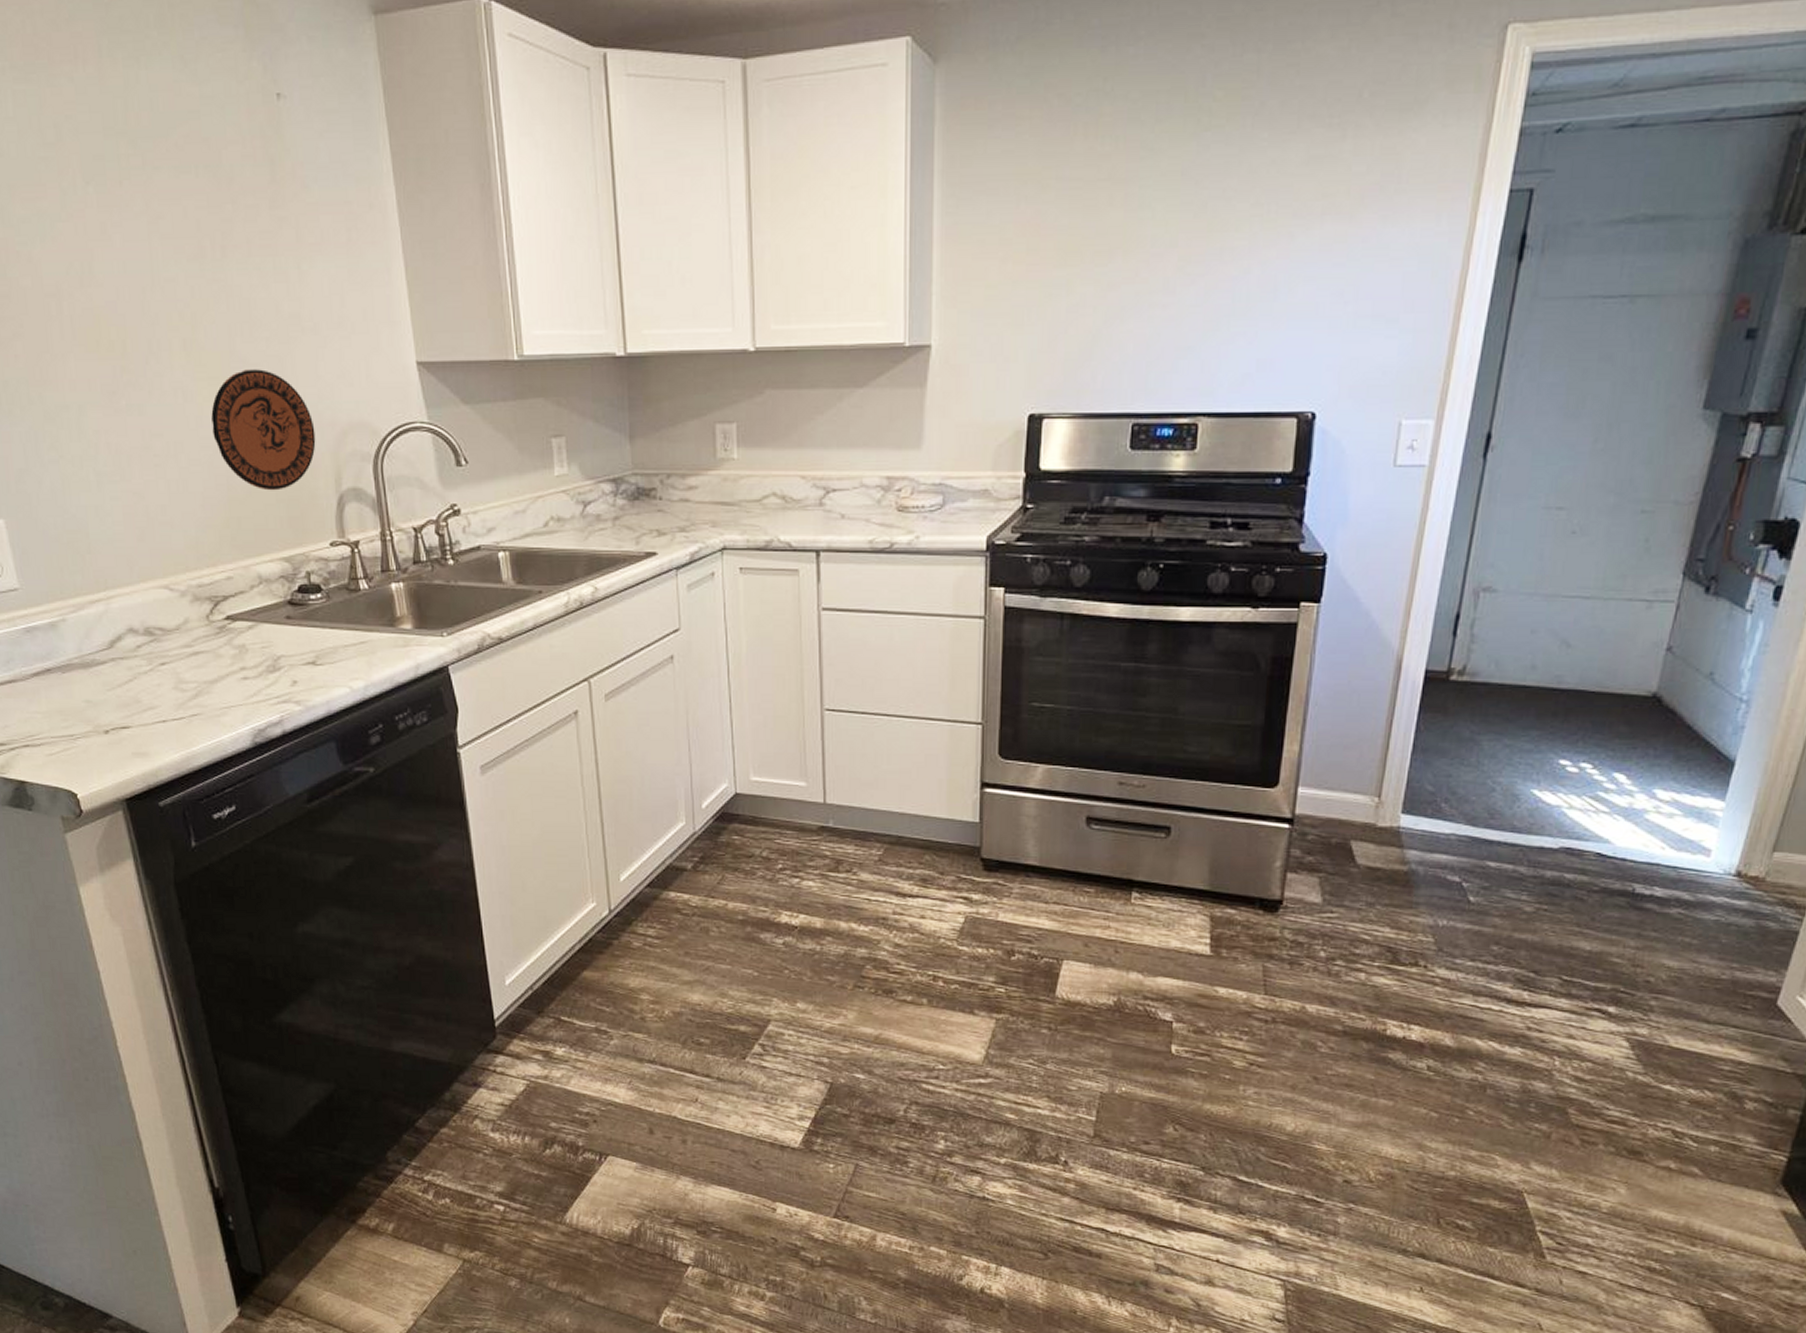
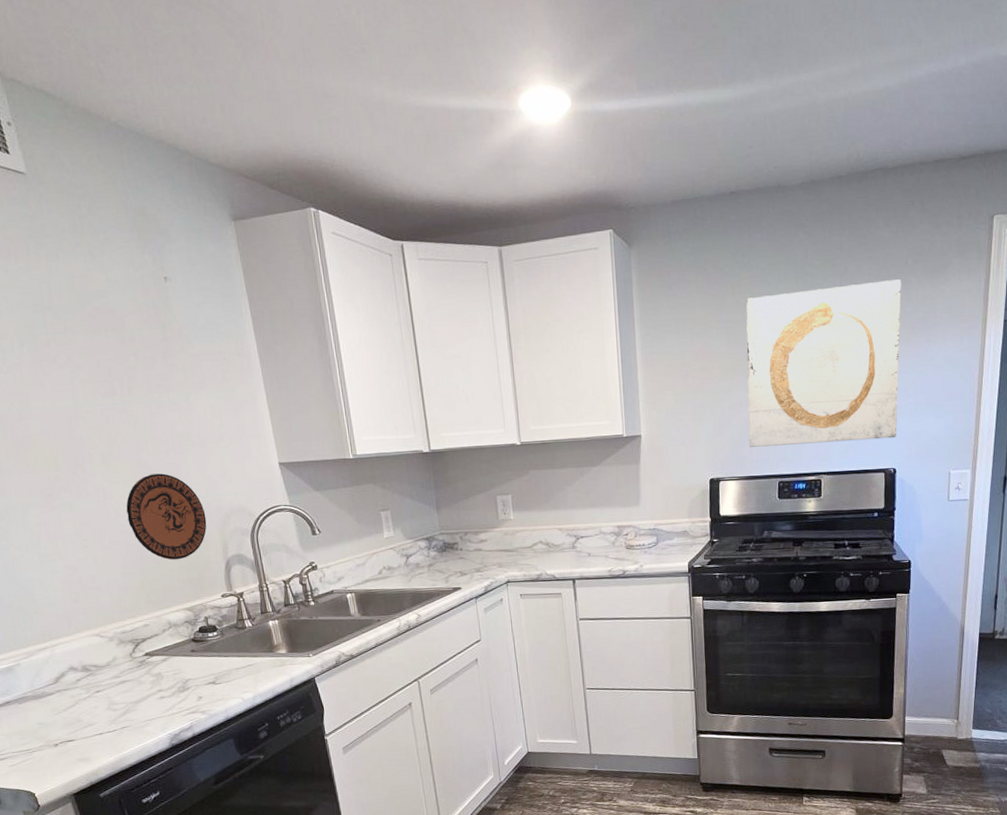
wall art: none [1091,122,1349,370] -> present [746,279,902,447]

